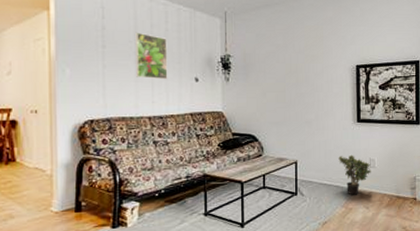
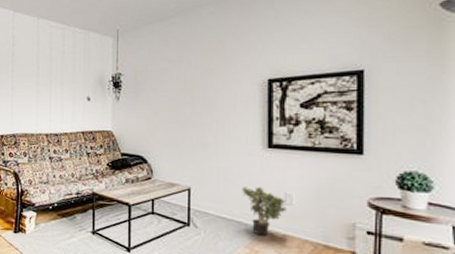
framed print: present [136,32,168,80] -> none [37,56,64,100]

